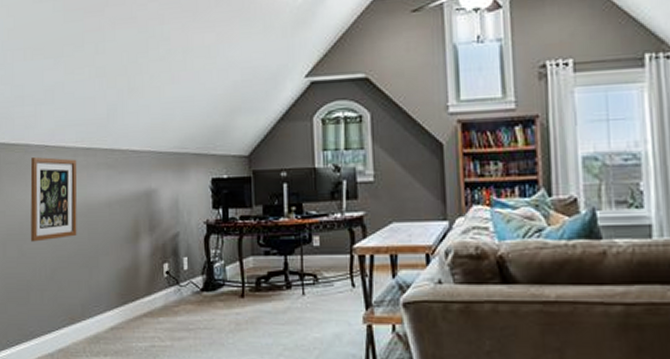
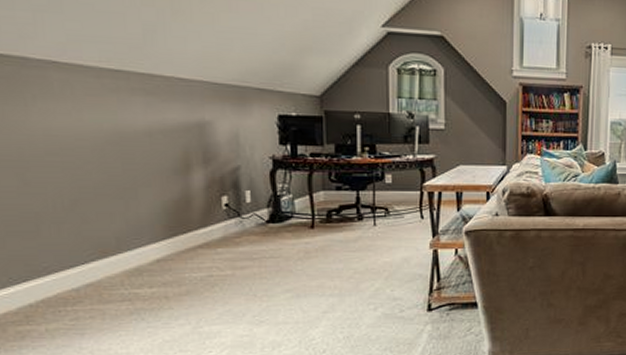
wall art: present [30,157,77,242] -> none [31,74,106,170]

